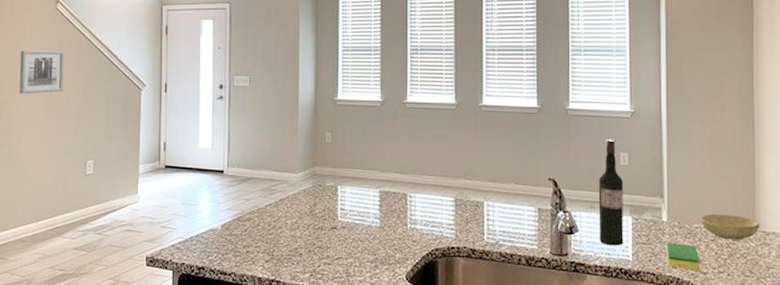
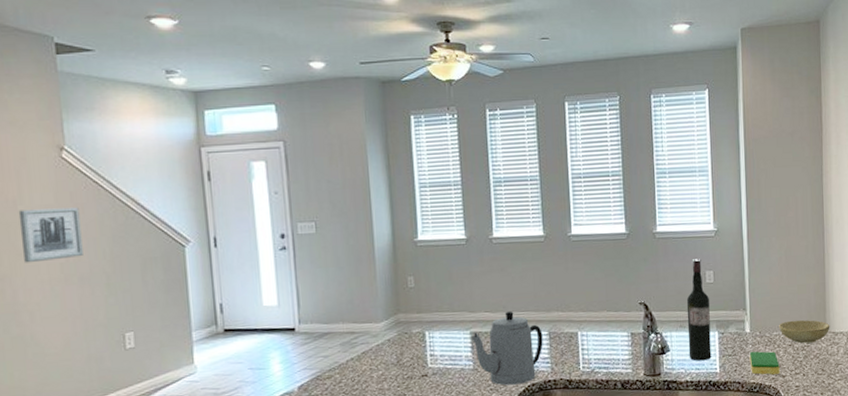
teapot: none [380,174,449,247] -> present [471,311,543,386]

